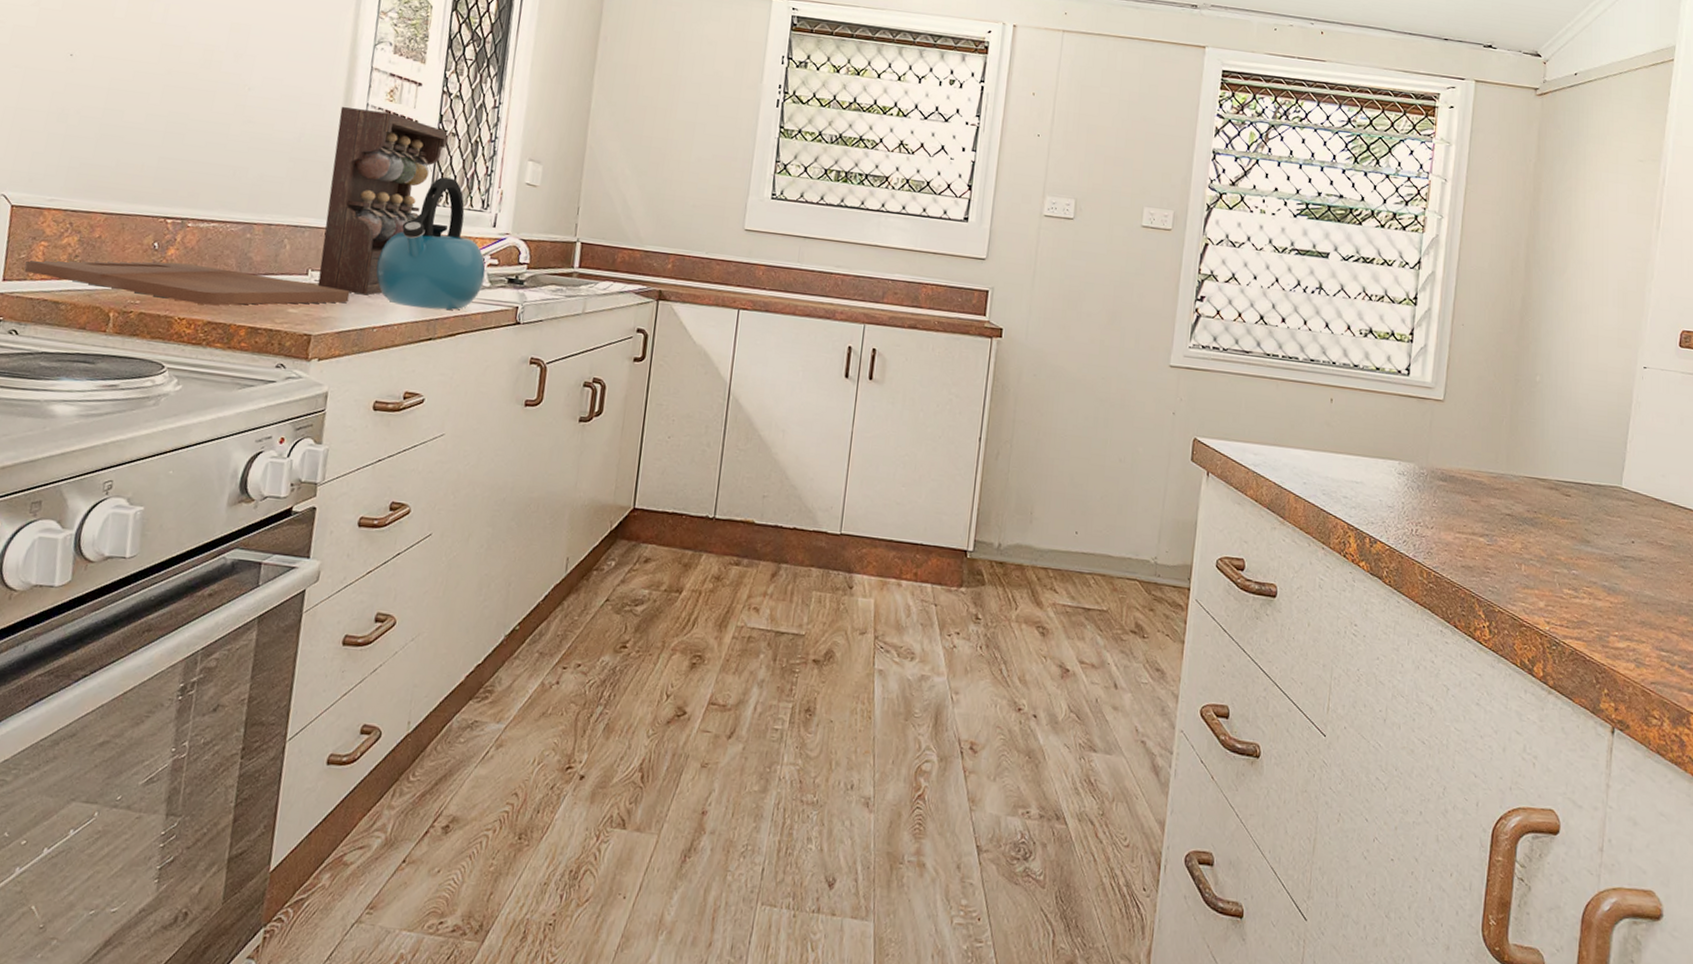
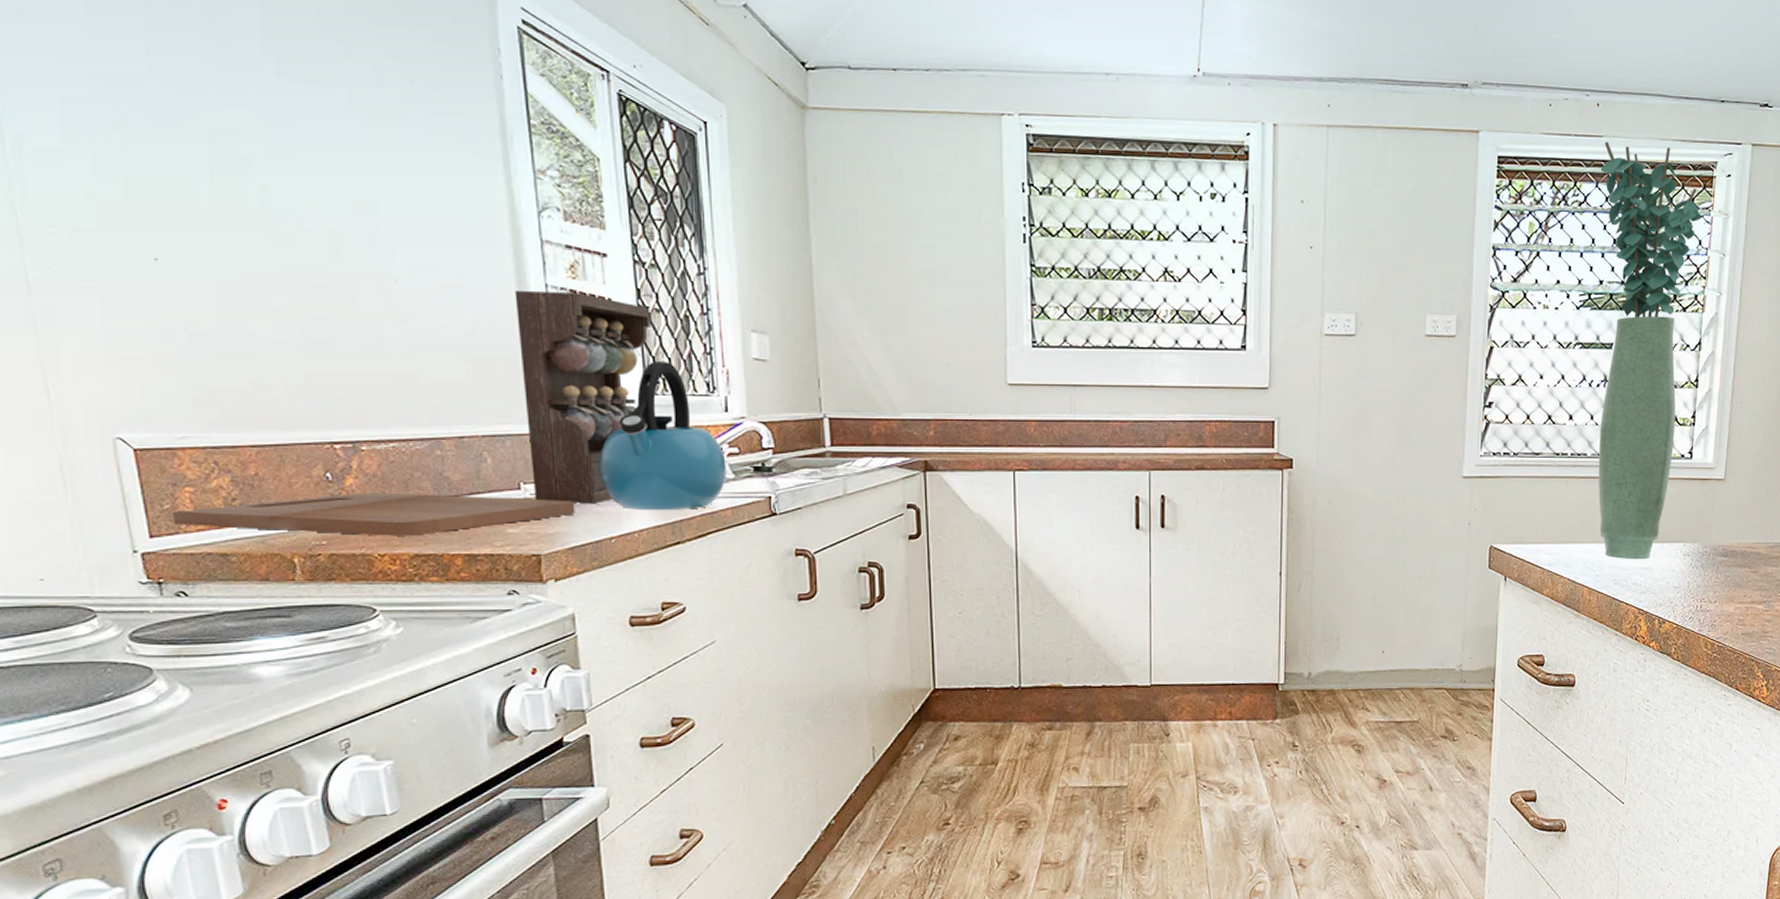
vase: none [1309,66,1423,473] -> present [1598,141,1701,560]

